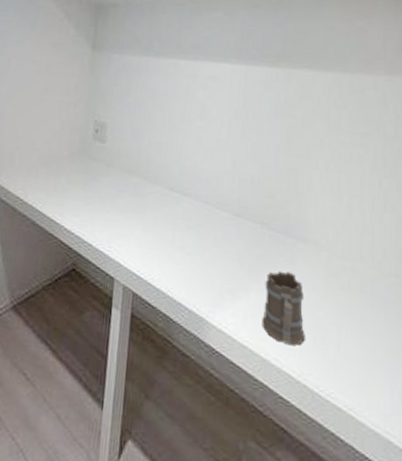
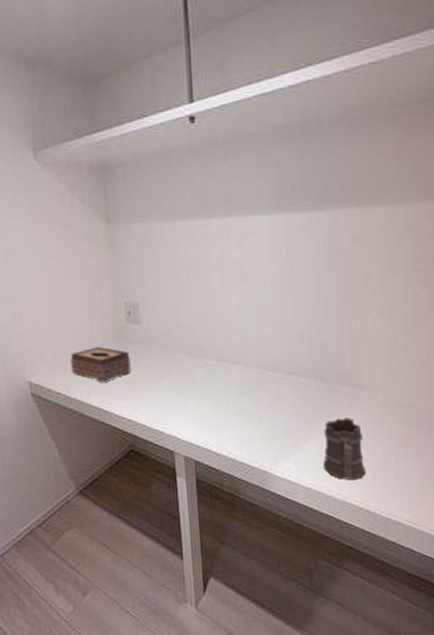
tissue box: none [34,157,90,193] -> present [70,346,131,382]

